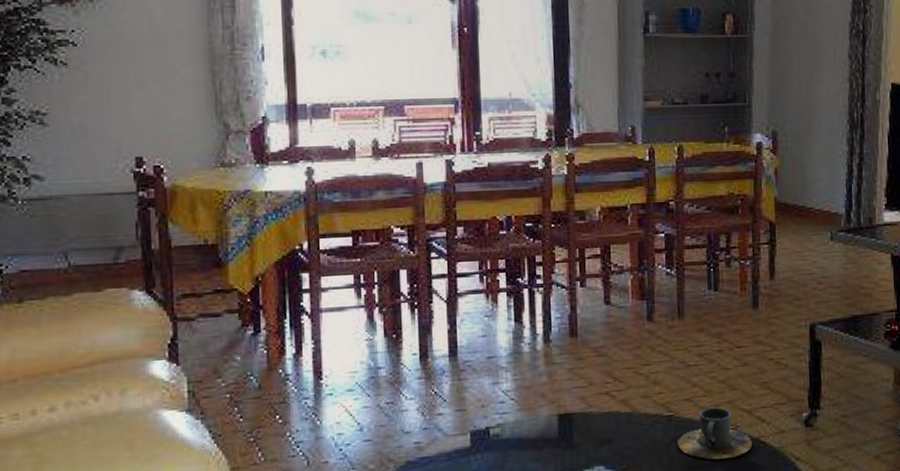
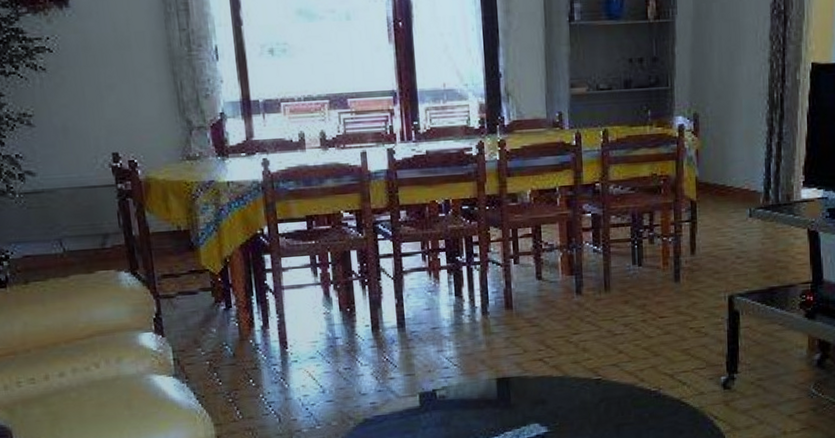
cup: present [677,407,752,460] -> none [605,371,674,418]

